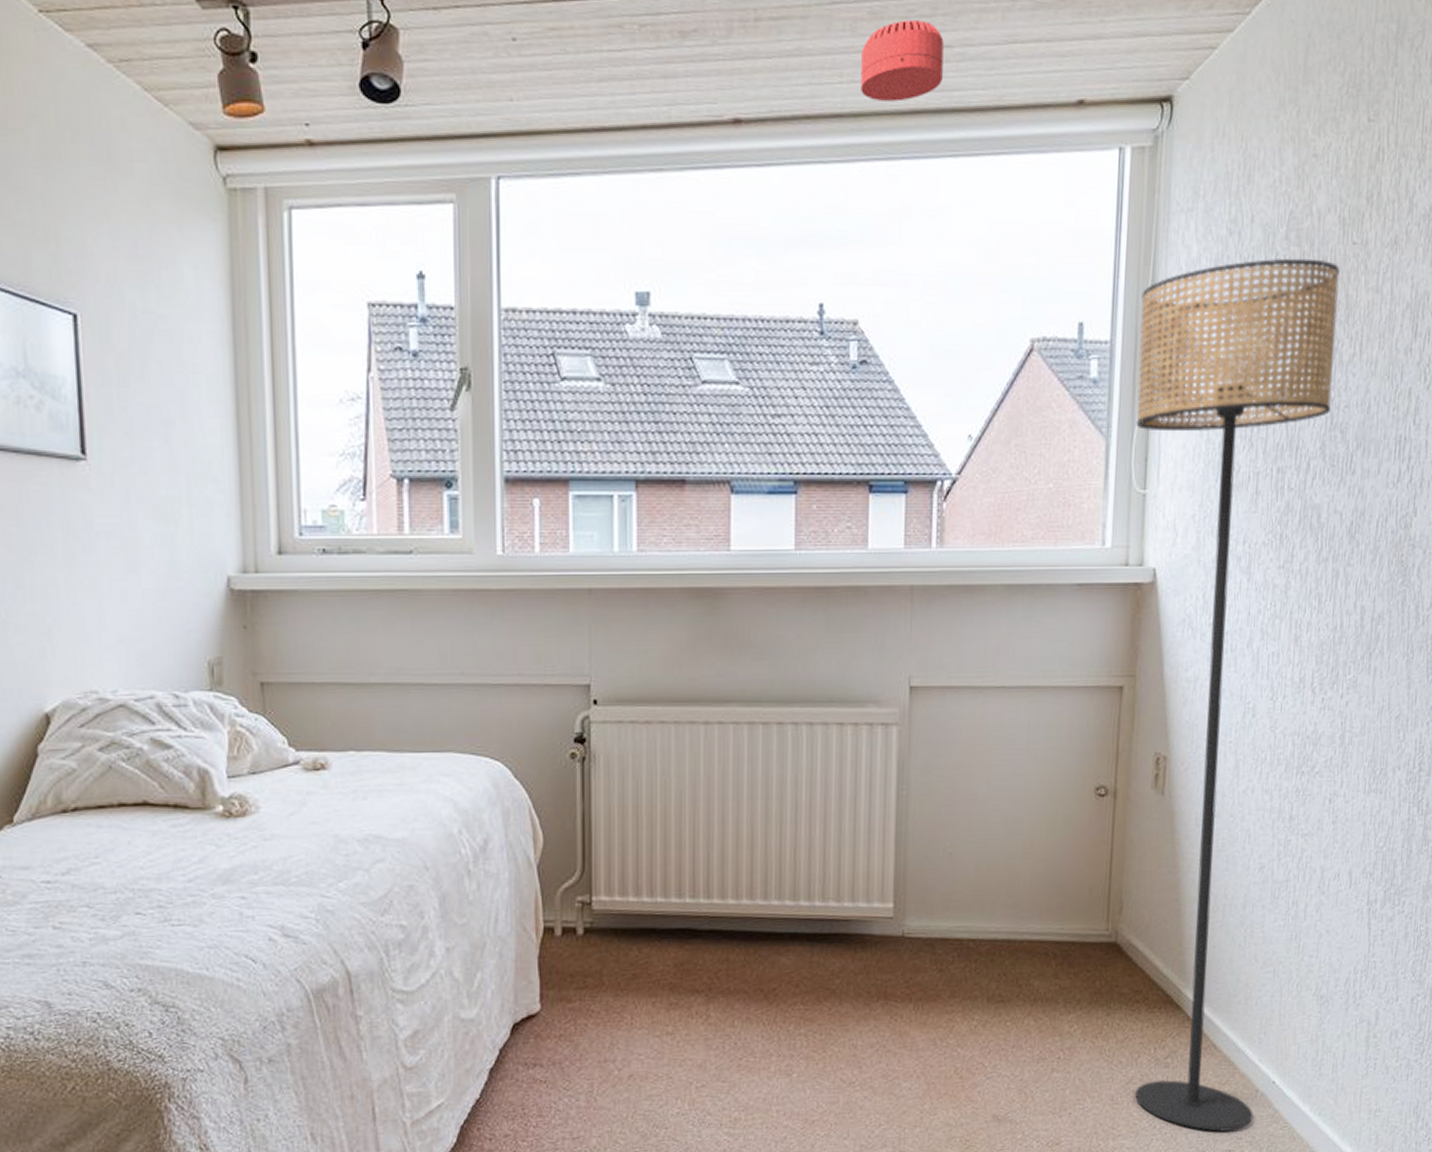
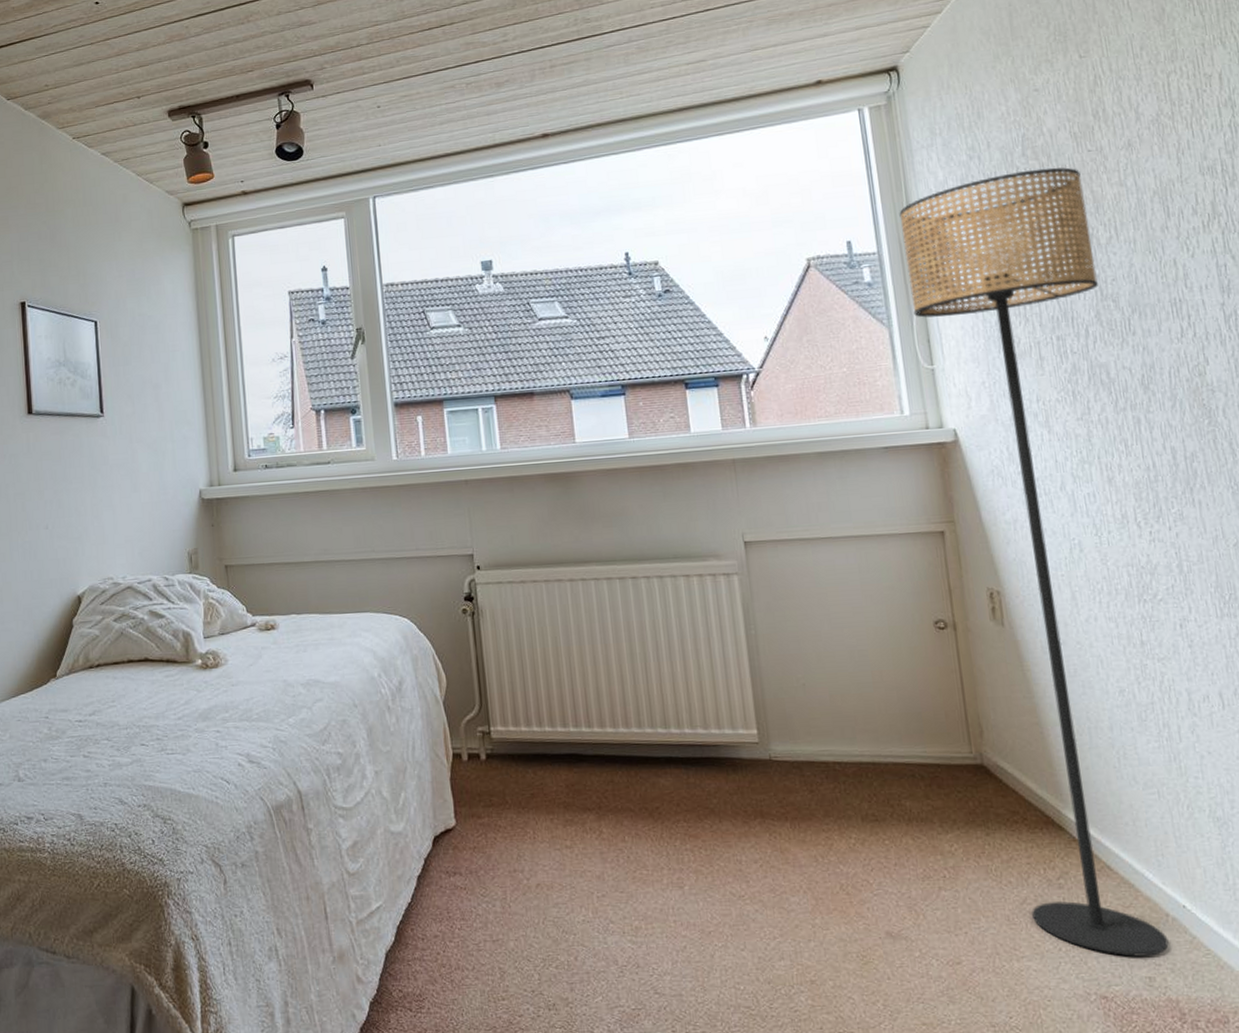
smoke detector: present [861,20,944,102] -> none [635,46,702,106]

